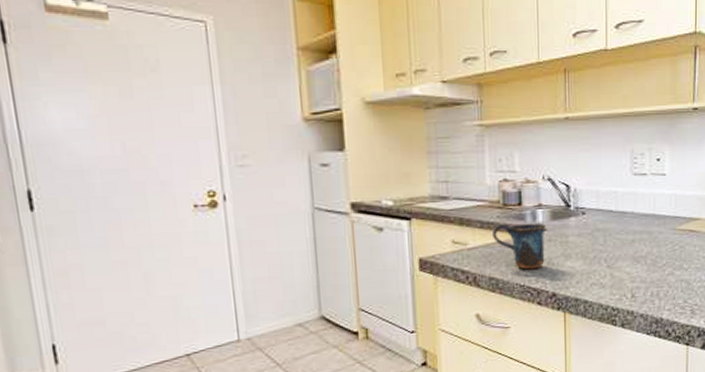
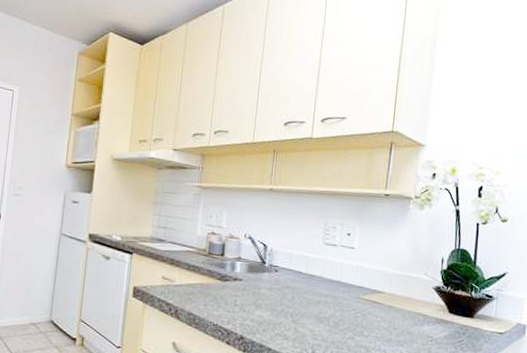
mug: present [492,223,545,270] -> none [196,269,242,312]

